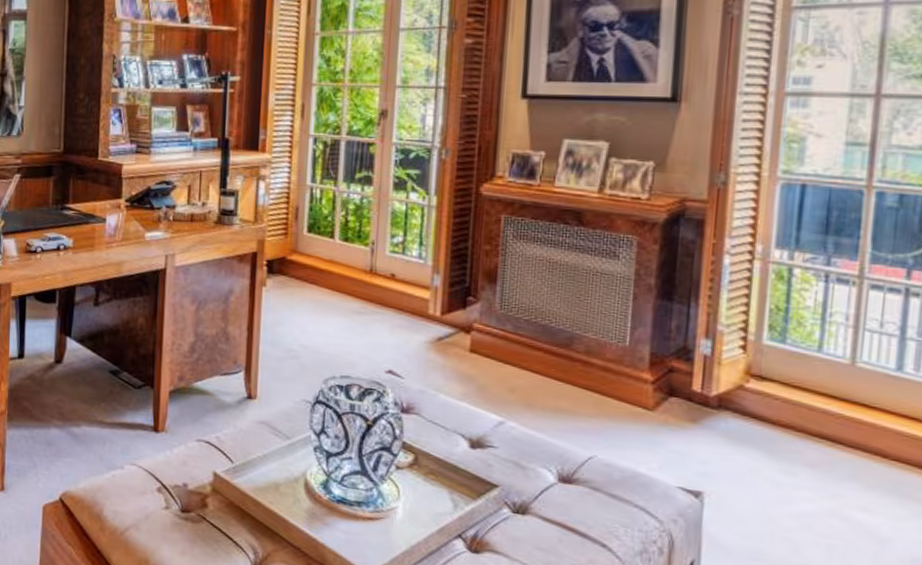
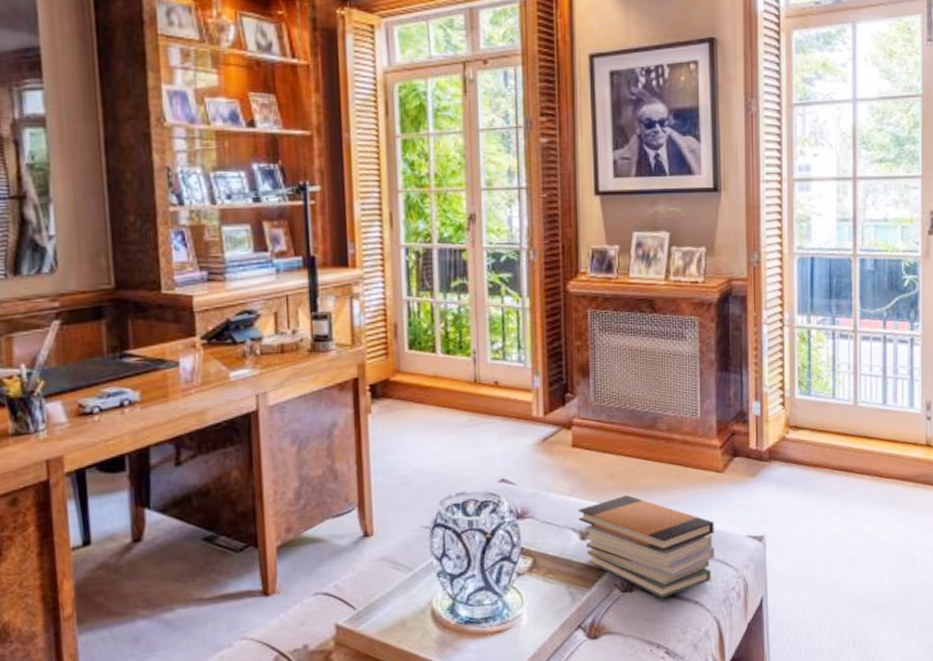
book stack: none [469,412,636,531] -> present [578,494,715,599]

